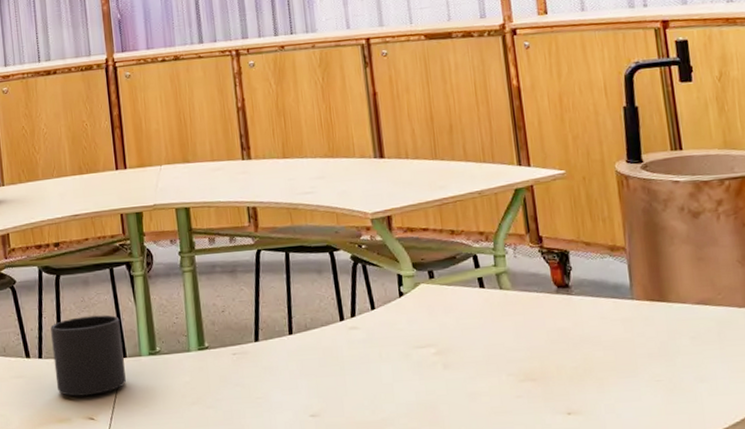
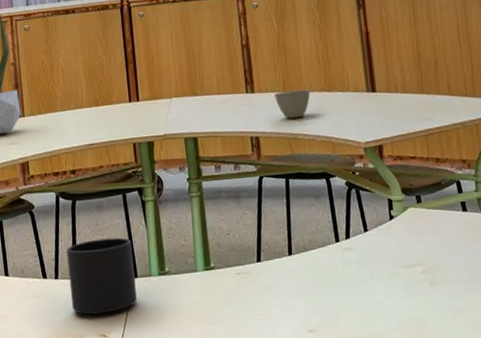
cup: none [273,155,312,188] -> present [274,89,311,119]

